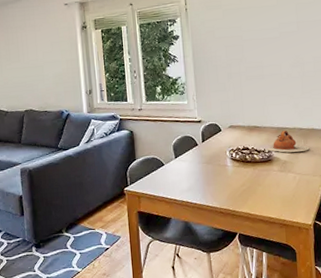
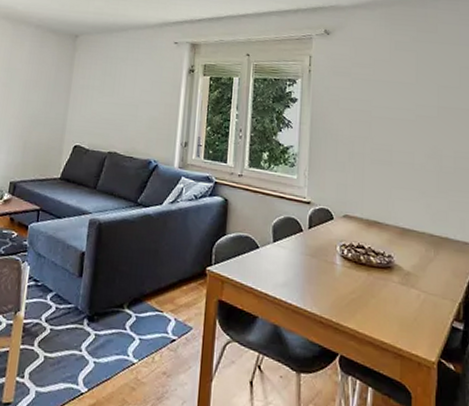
teapot: present [265,130,310,153] -> none [385,232,441,265]

